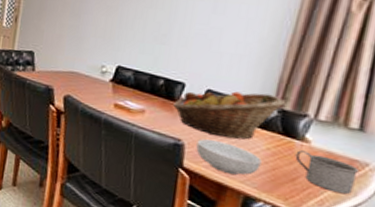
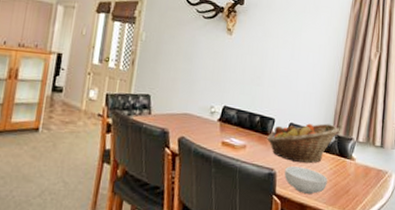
mug: present [295,150,359,195] -> none [347,167,383,198]

